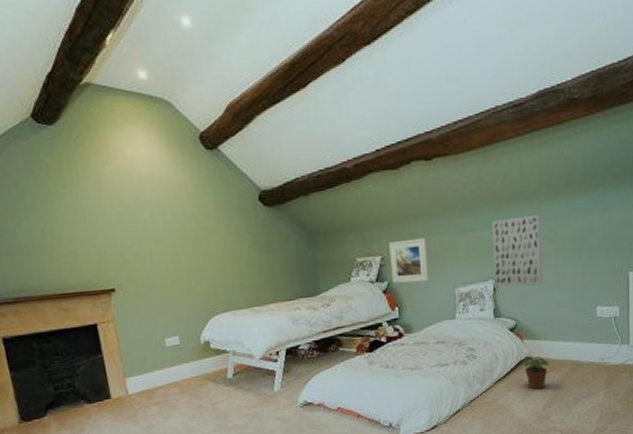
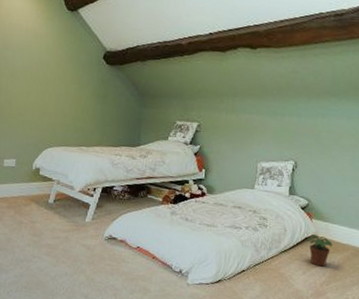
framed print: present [389,238,430,284] -> none [204,113,239,152]
wall art: present [492,214,542,288] -> none [294,109,345,174]

